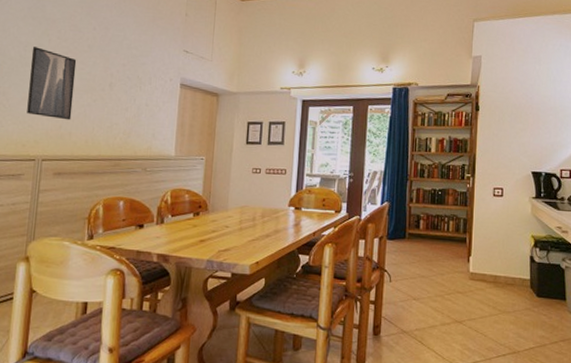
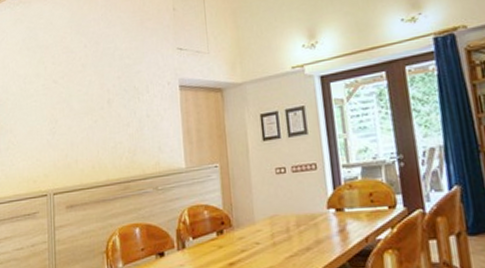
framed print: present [27,47,77,120] -> none [31,77,76,148]

